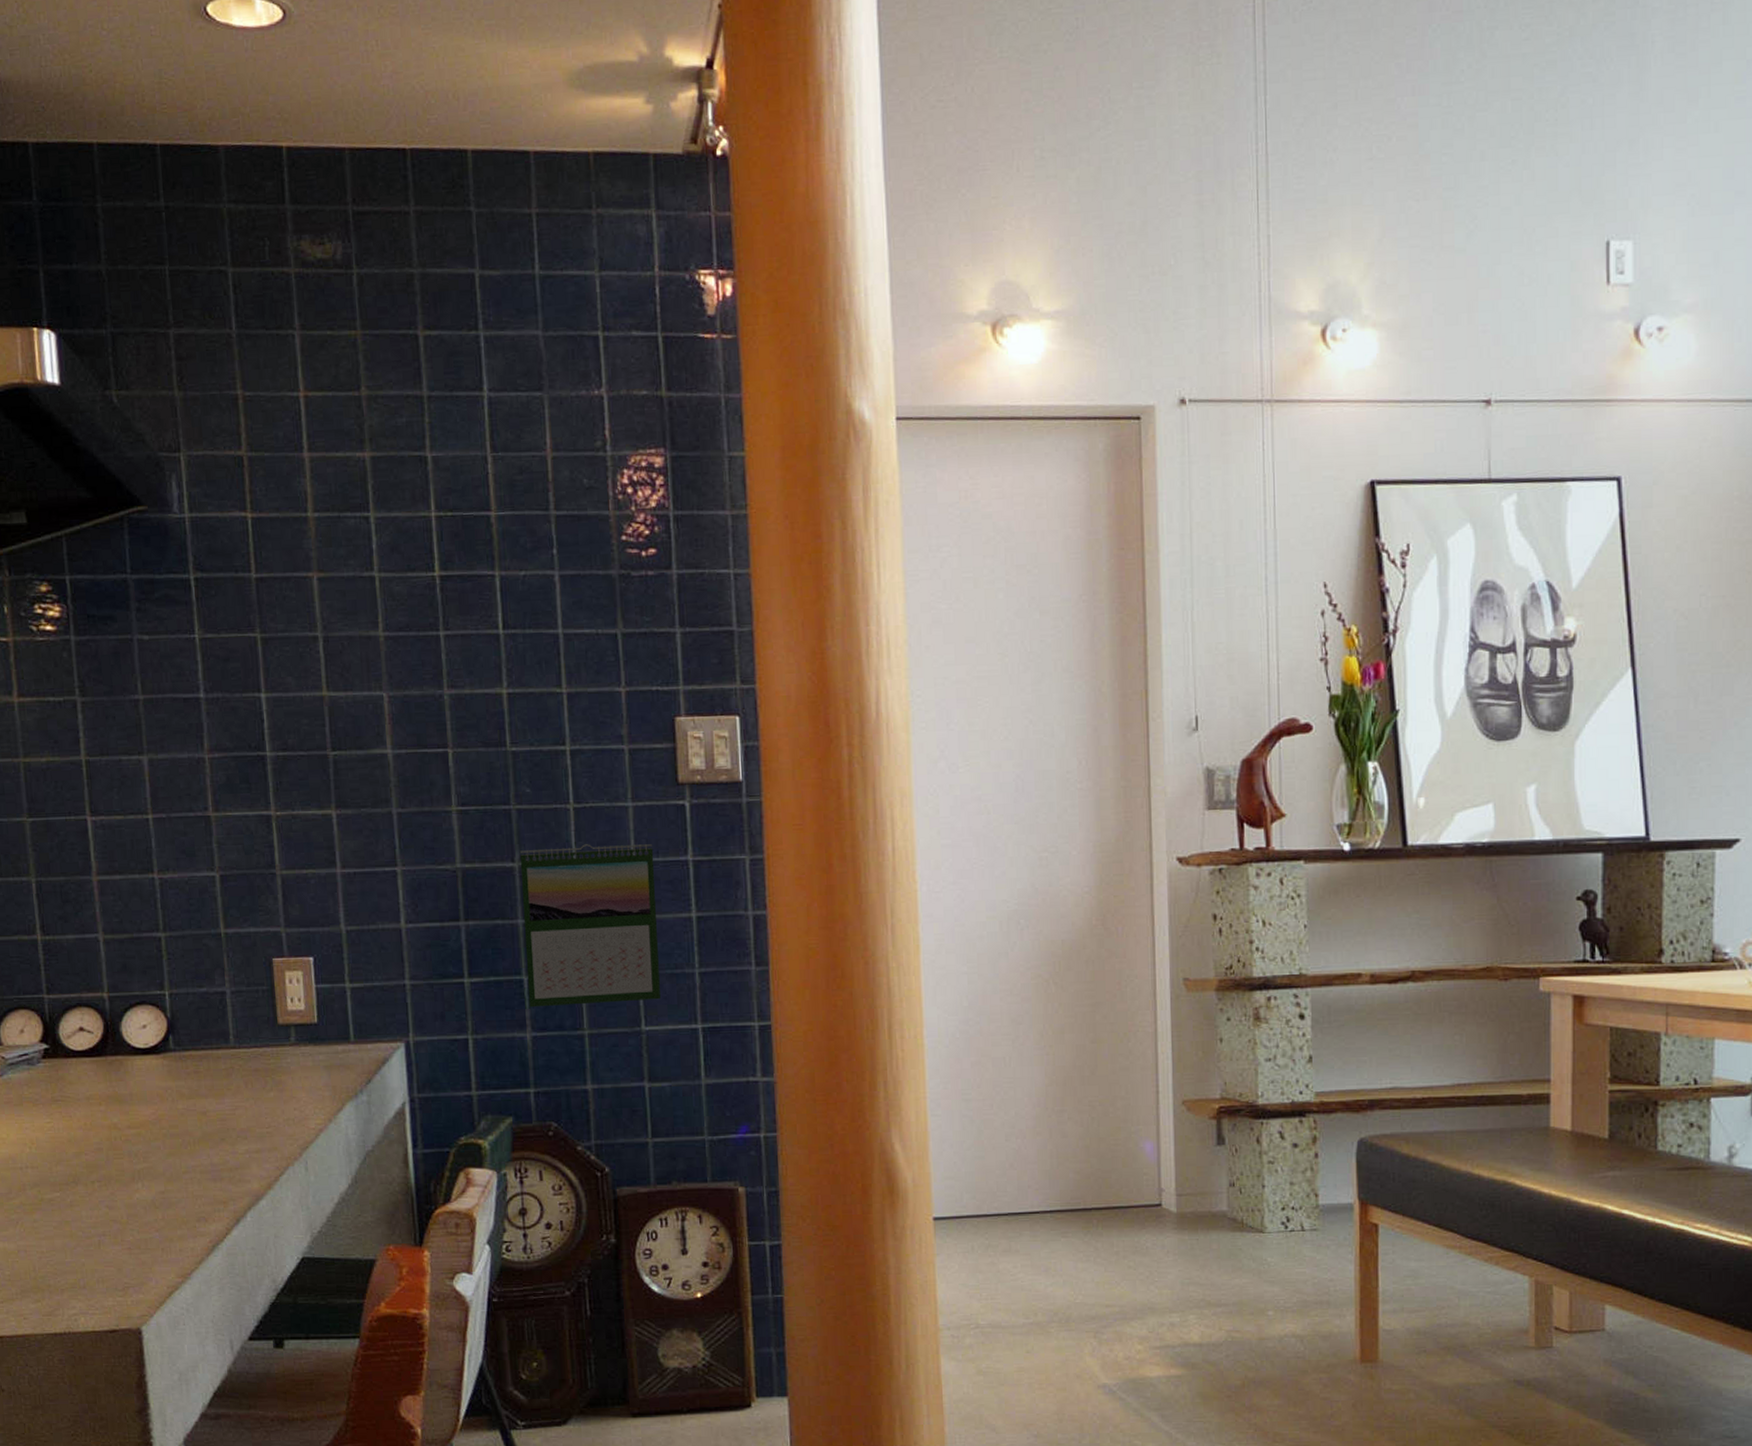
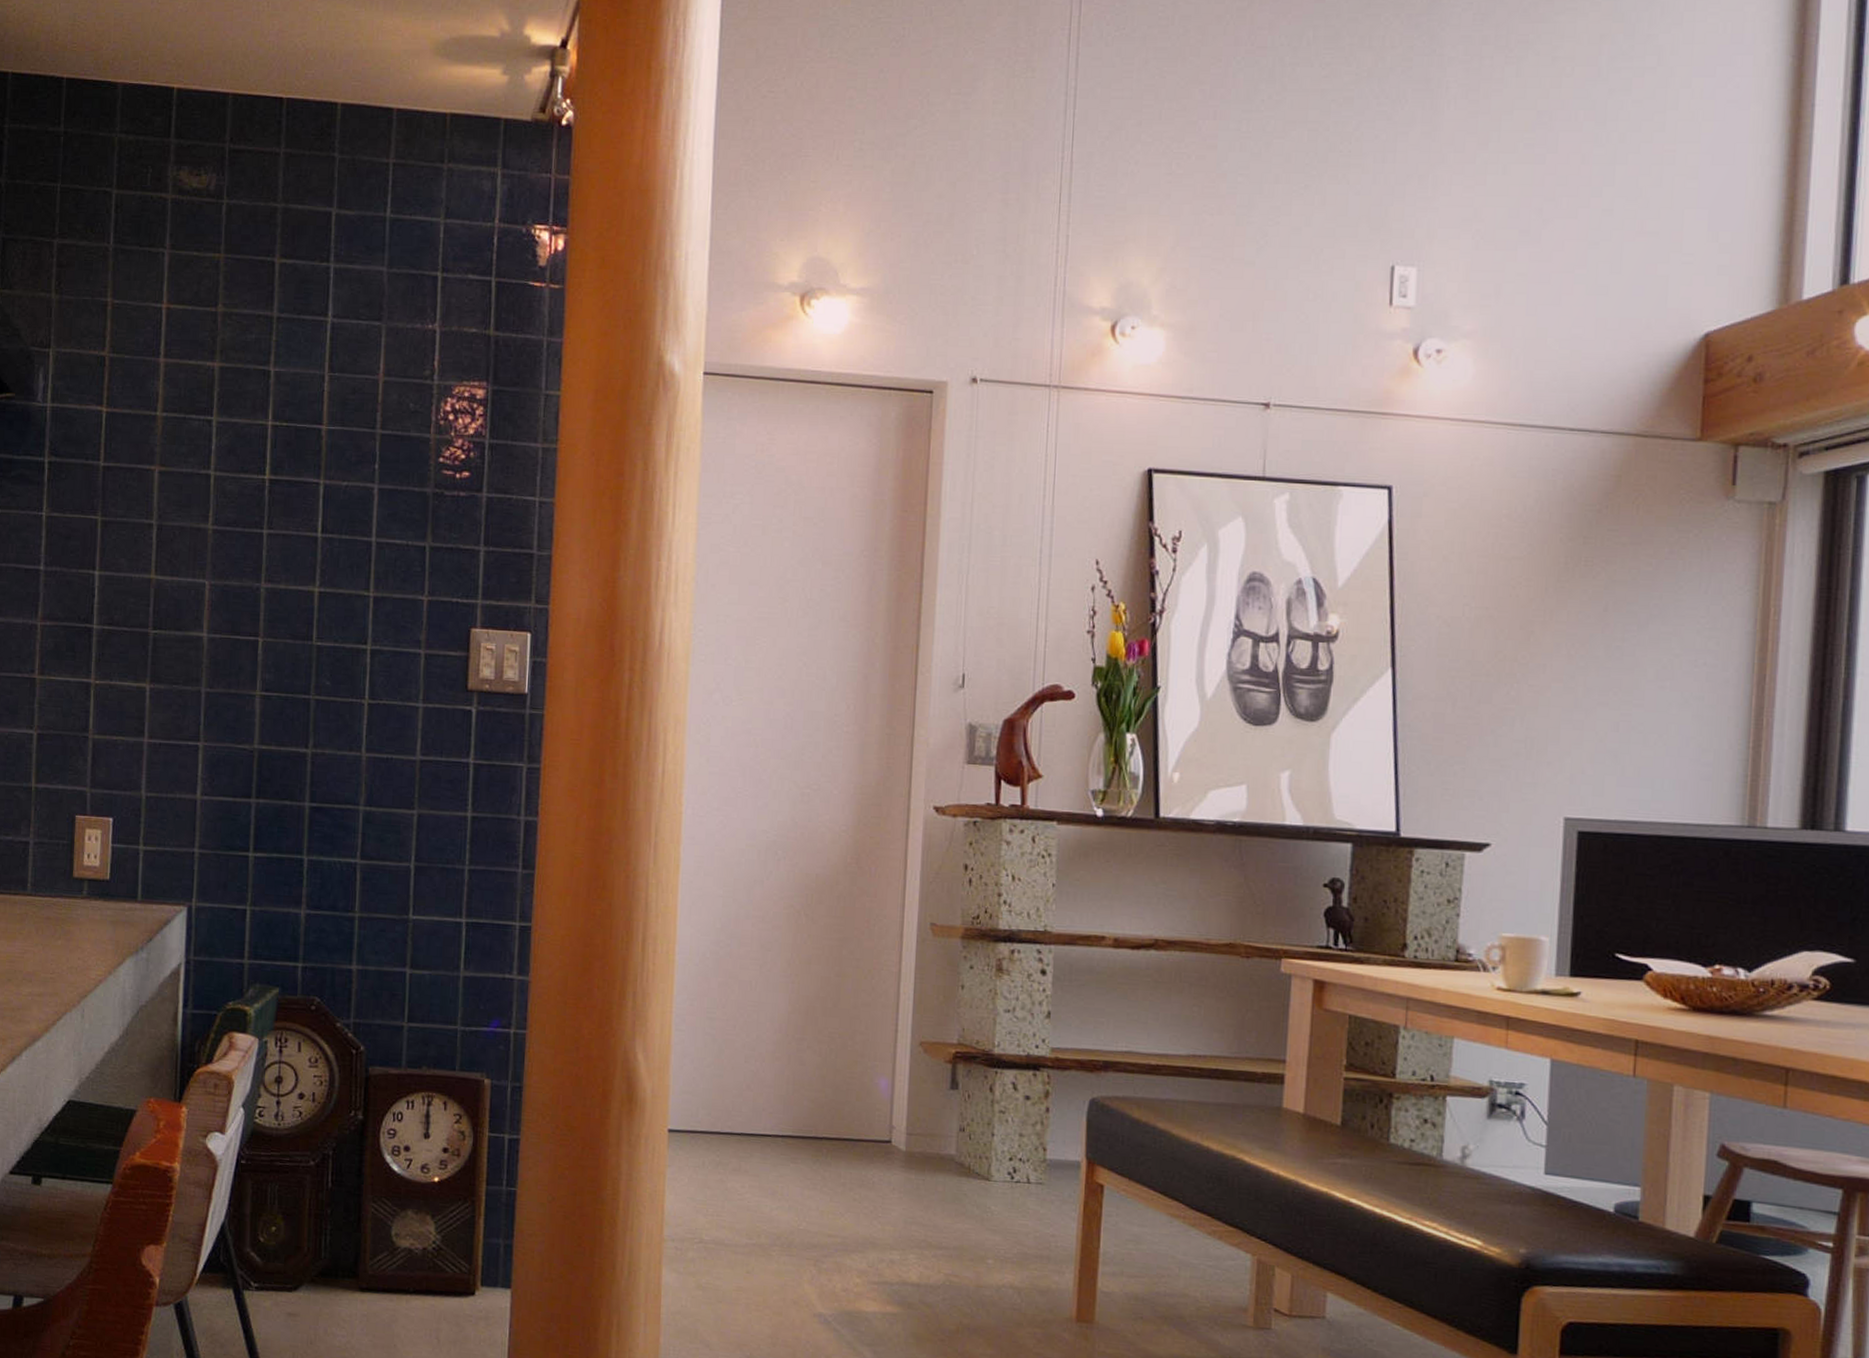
calendar: present [519,843,661,1008] -> none [306,737,438,891]

